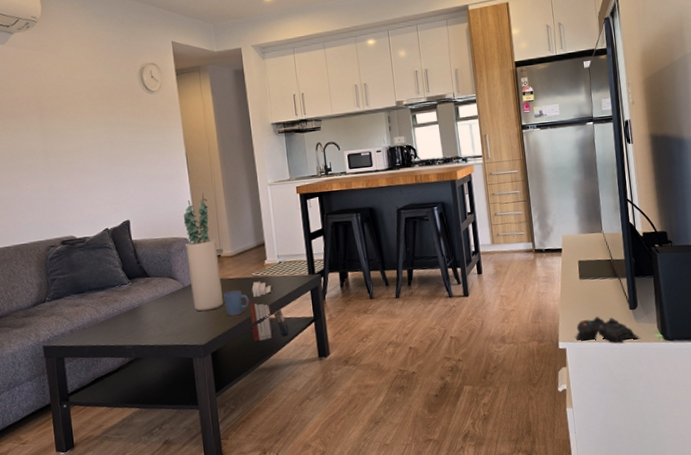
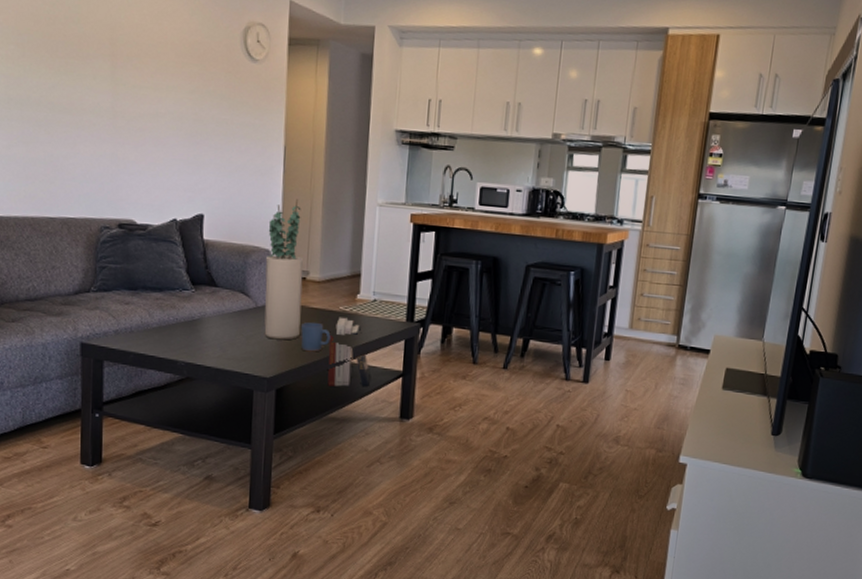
game controller: present [575,316,640,344] -> none [700,435,775,471]

